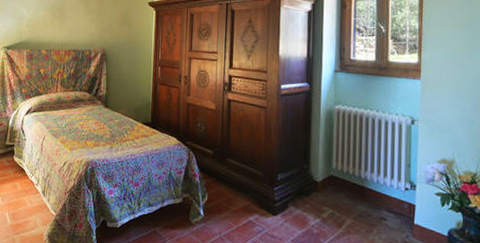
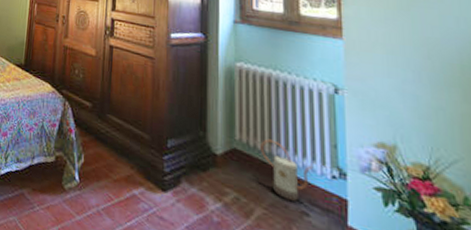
watering can: none [352,165,392,211] -> present [260,139,314,202]

